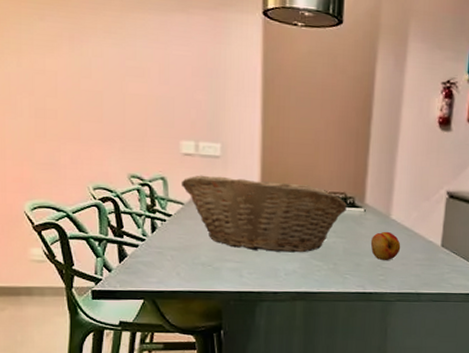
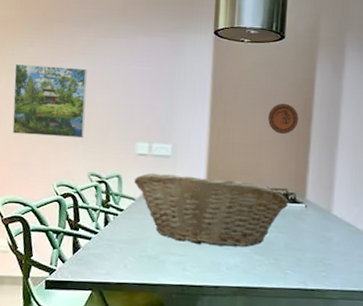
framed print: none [25,41,120,135] -> present [12,63,88,139]
decorative plate: none [325,99,358,134] -> present [268,103,299,134]
fruit: present [370,231,401,261] -> none [312,227,343,257]

